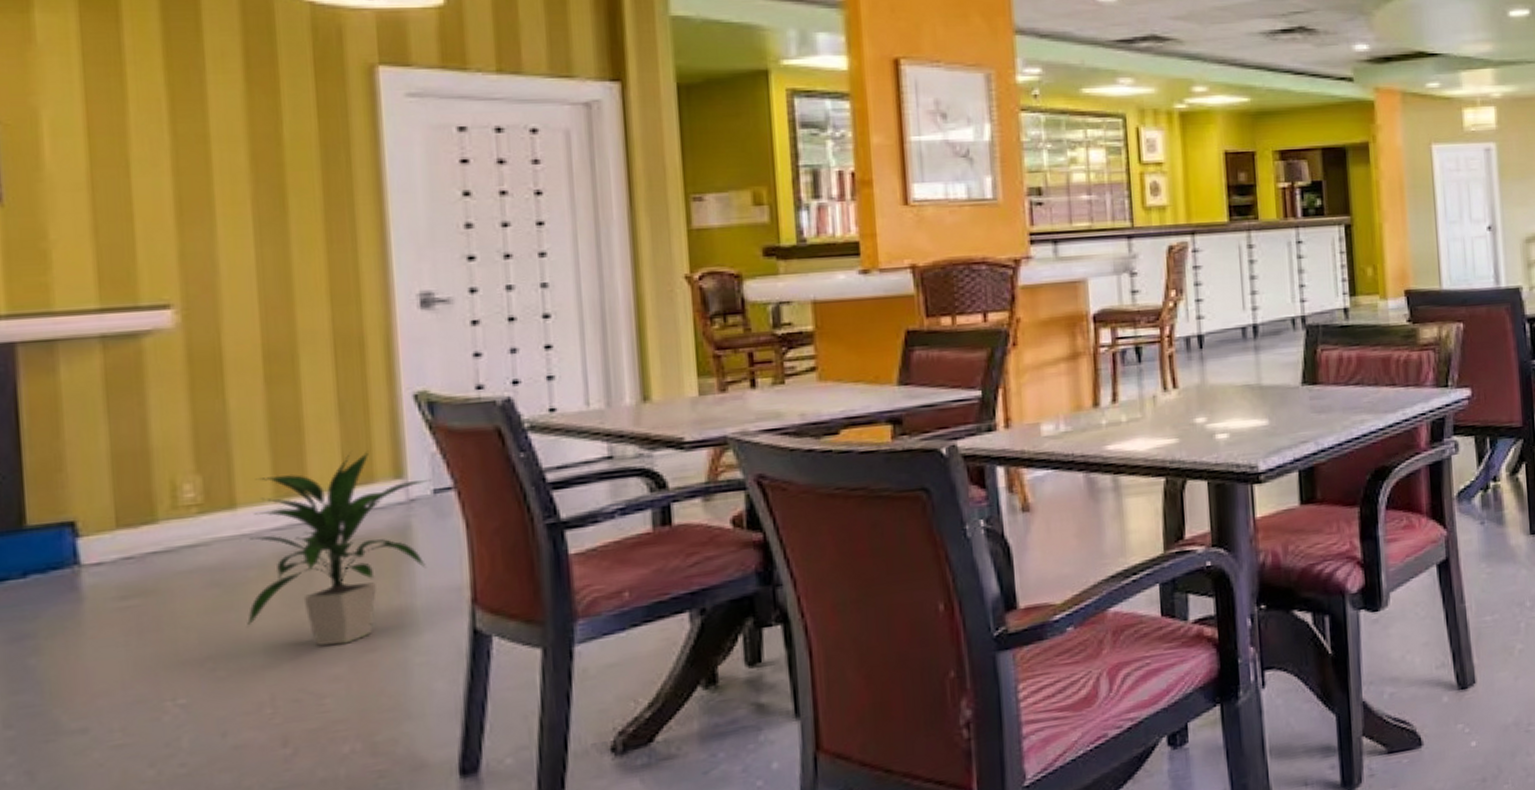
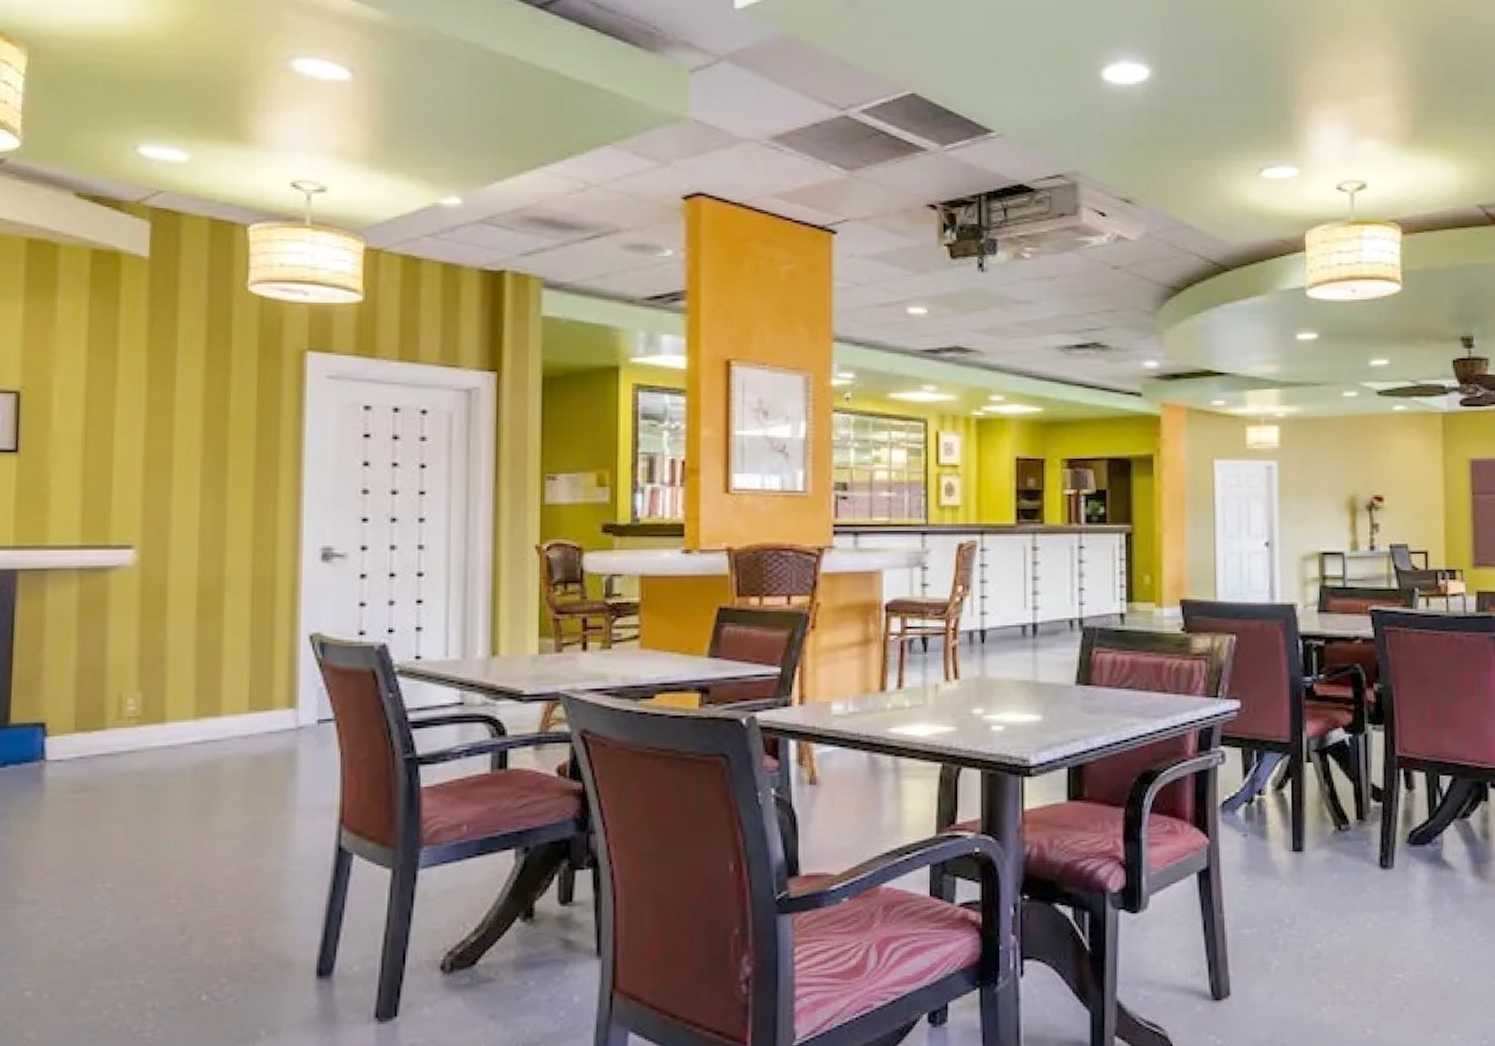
indoor plant: present [247,450,431,646] -> none [164,681,317,849]

